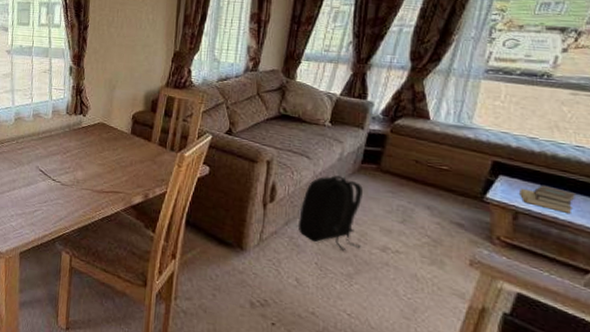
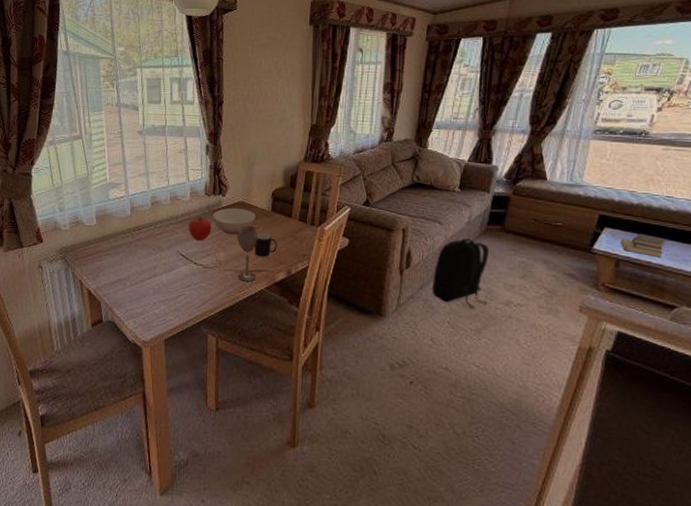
fruit: none [48,133,72,159] -> present [188,215,212,242]
bowl: none [72,128,115,155] -> present [212,207,255,235]
wineglass: none [95,146,117,203] -> present [237,226,258,282]
mug: none [112,153,136,181] -> present [254,232,277,258]

